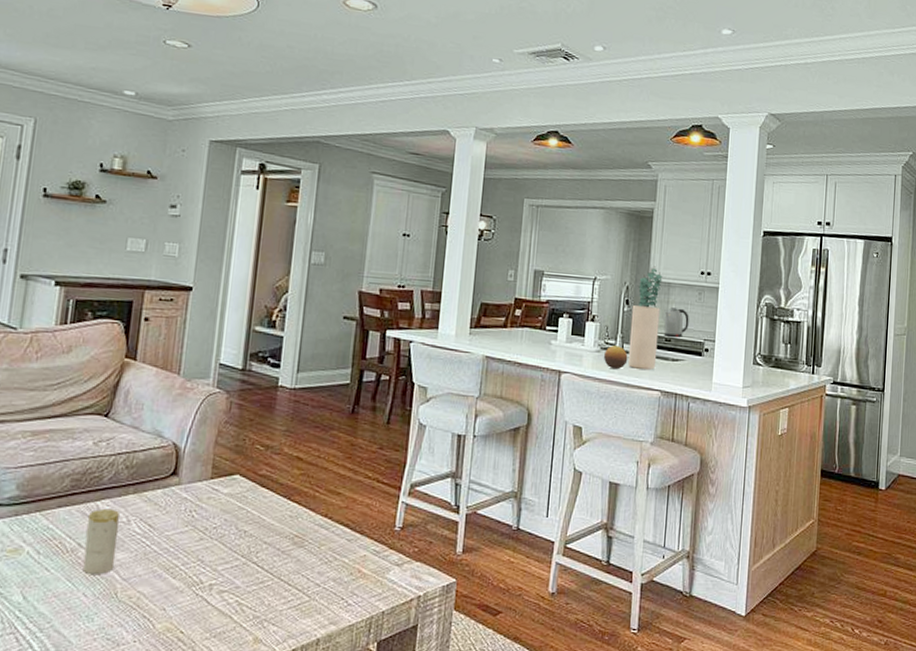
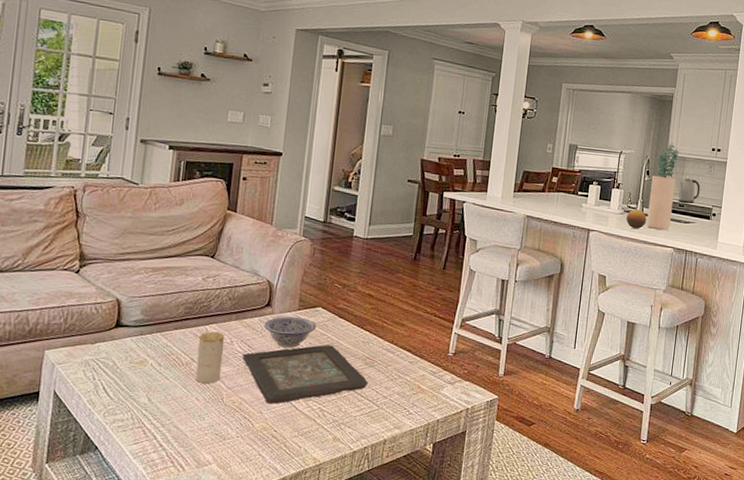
decorative tray: none [141,521,298,598] -> present [242,345,369,404]
bowl: none [168,487,234,526] -> present [264,316,317,348]

